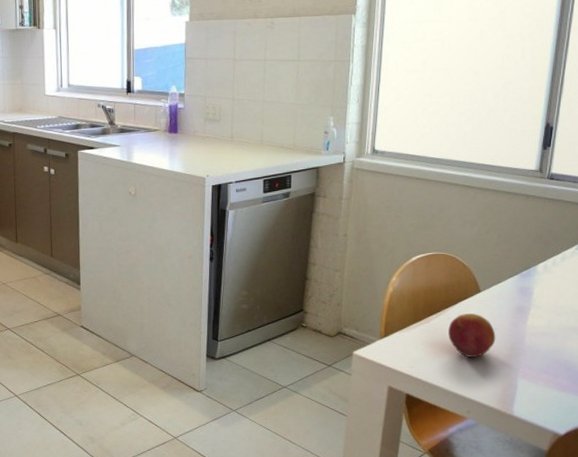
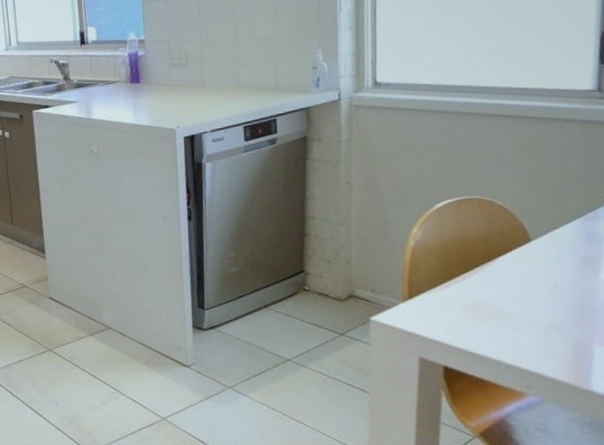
fruit: present [448,314,496,357] -> none [492,267,558,321]

